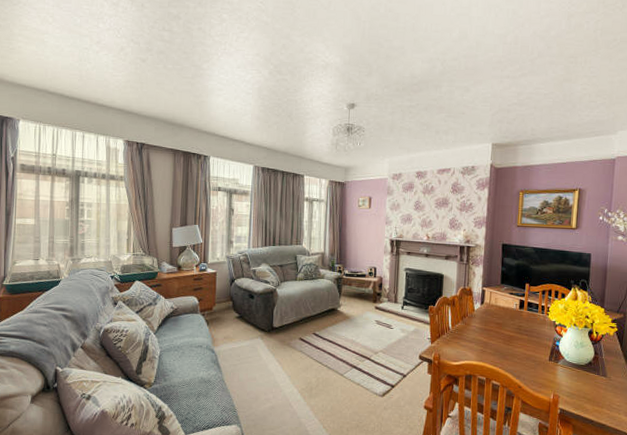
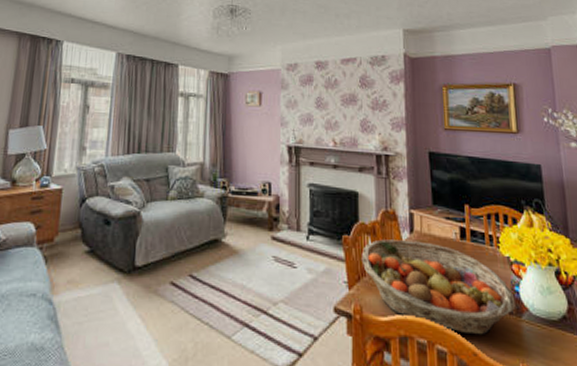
fruit basket: none [442,309,555,375] -> present [361,239,516,335]

